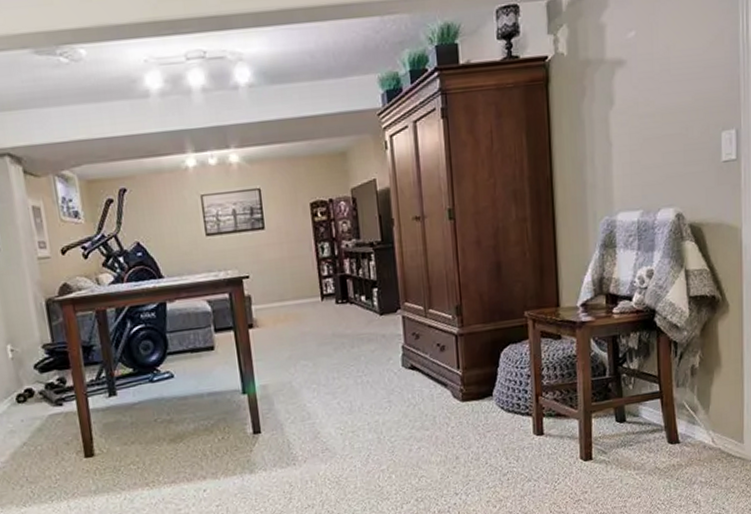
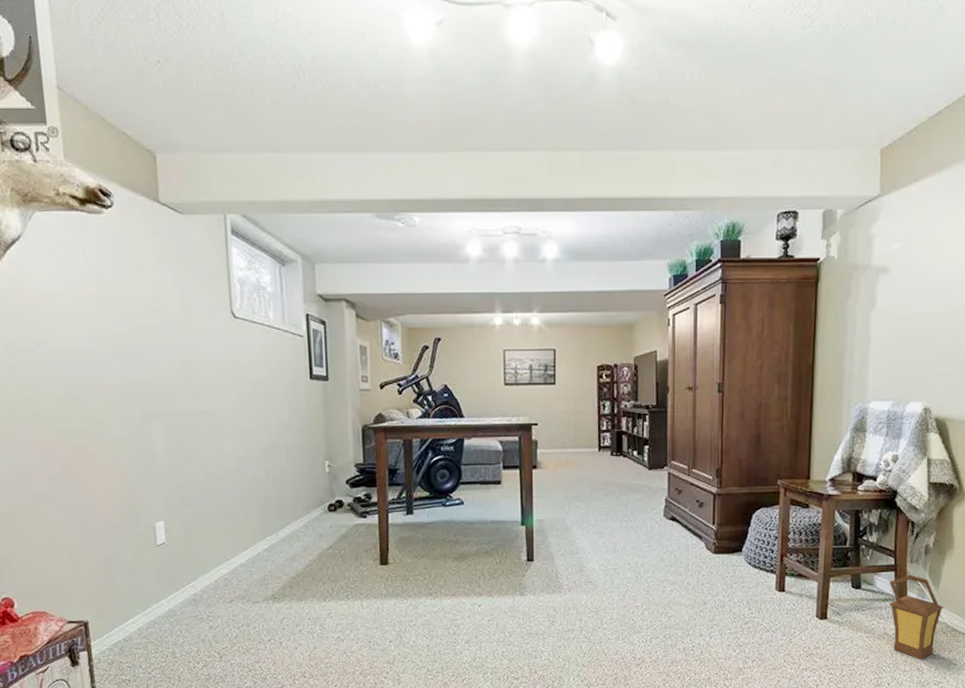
lantern: none [655,400,716,493] -> present [889,574,944,660]

